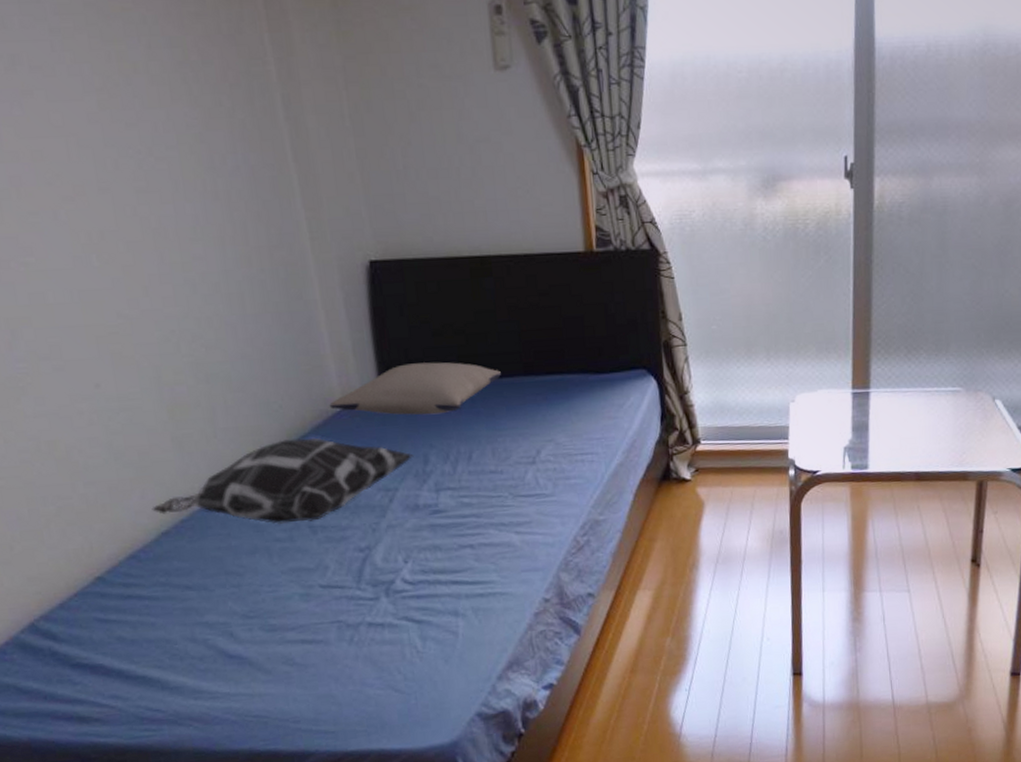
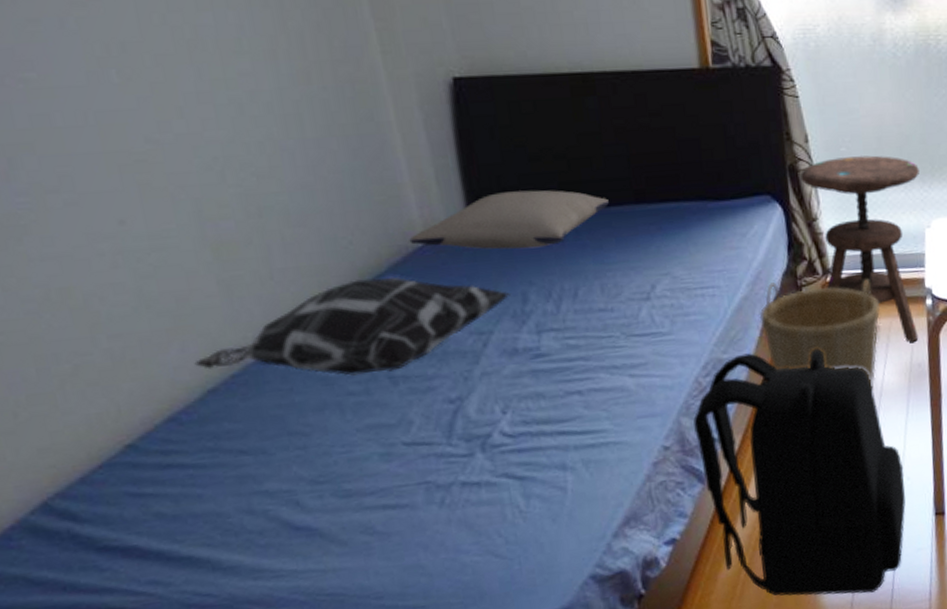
backpack: none [571,514,766,745] -> present [693,349,906,596]
basket: none [633,450,746,555] -> present [759,280,881,391]
side table: none [674,333,785,510] -> present [800,155,919,342]

